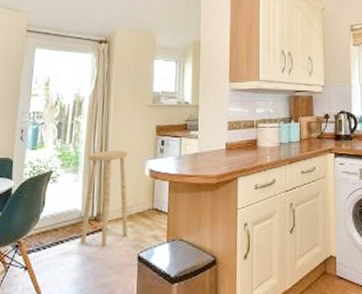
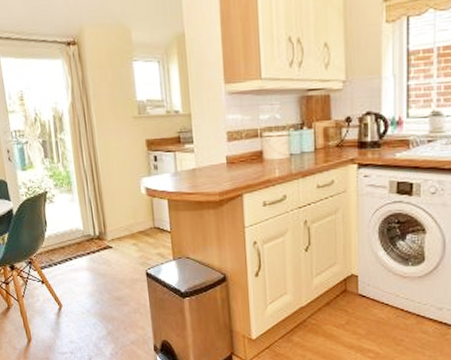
stool: present [80,150,128,247] -> none [79,168,132,264]

